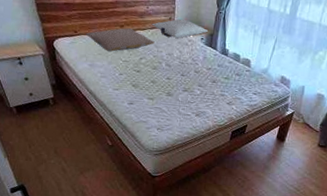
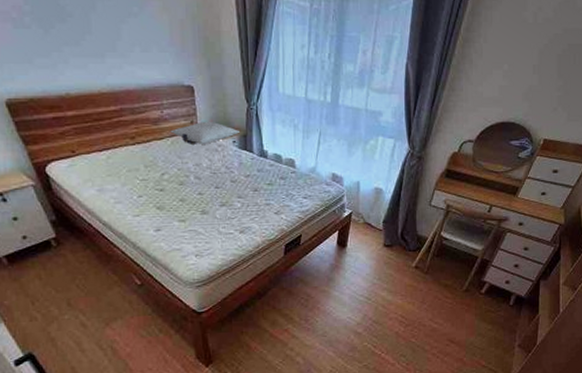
pillow: present [86,28,155,52] -> none [87,140,177,171]

